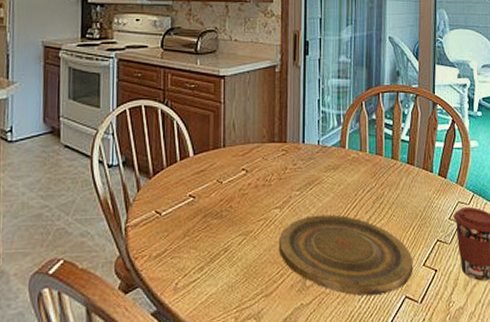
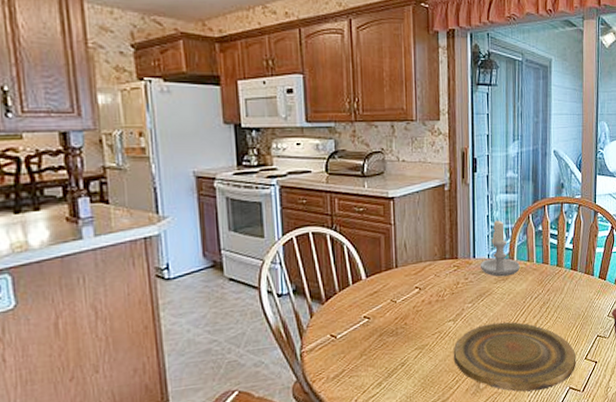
candle: none [310,104,352,166] -> present [481,219,520,277]

